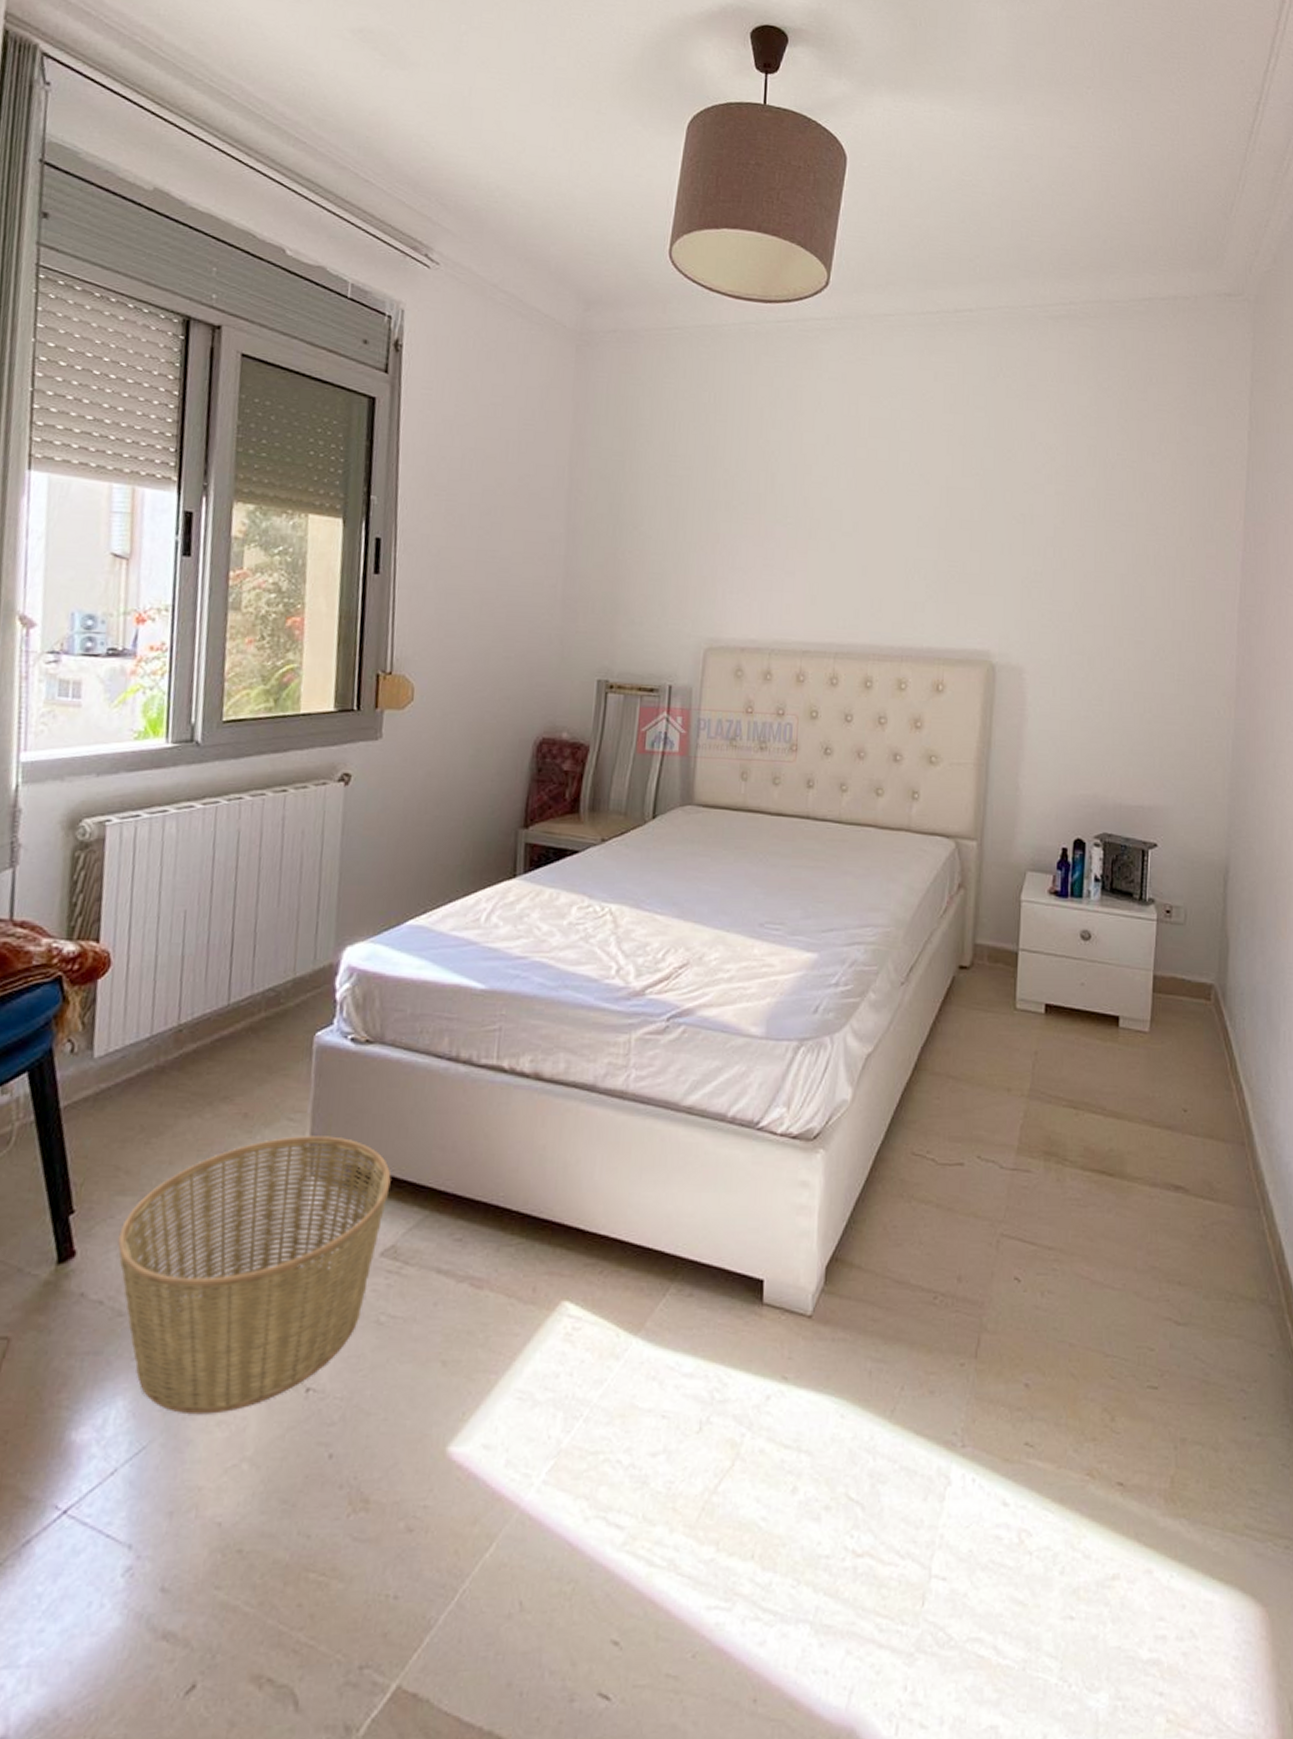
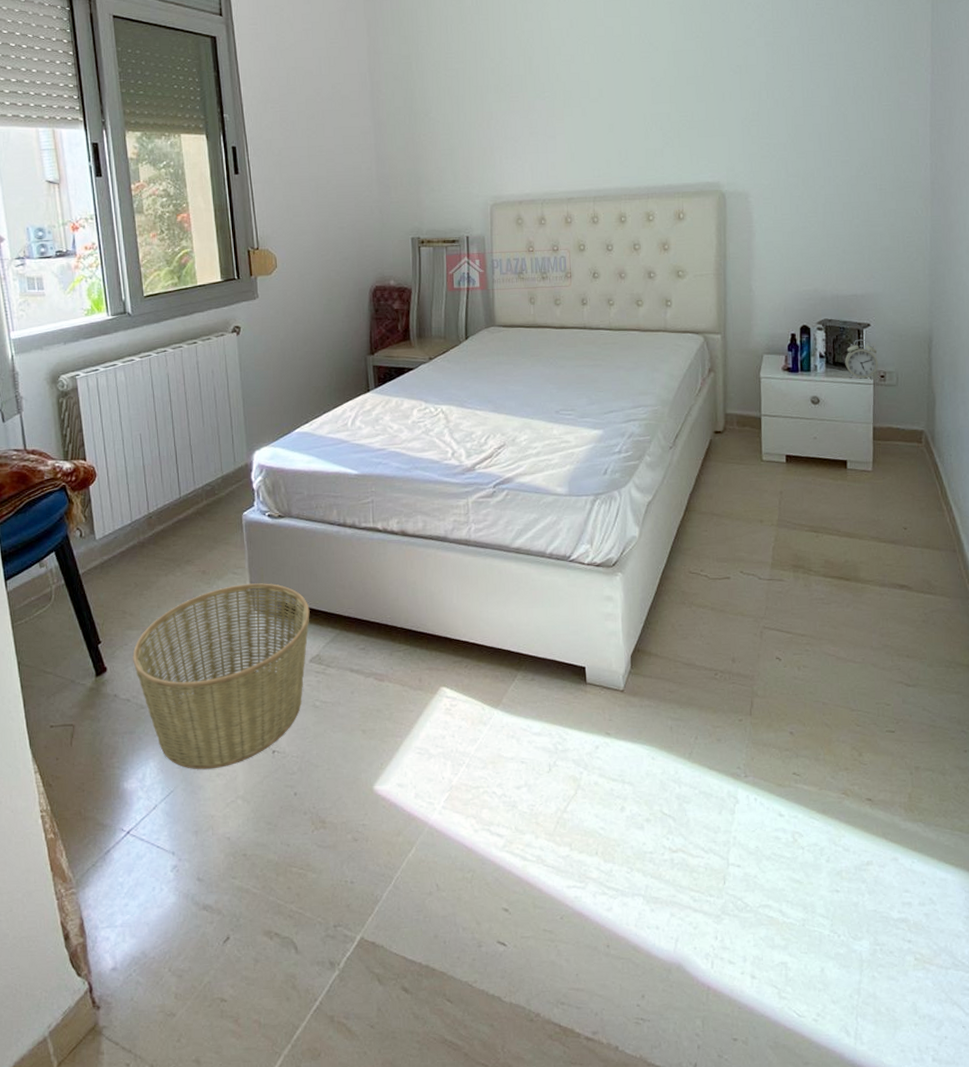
alarm clock: none [1124,862,1164,914] -> present [845,339,878,380]

